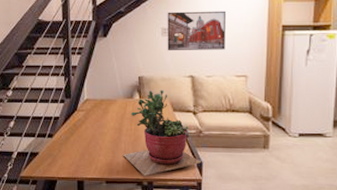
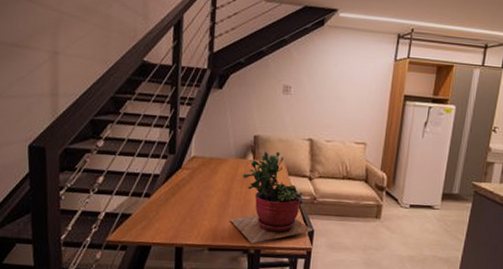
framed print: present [167,10,226,50] -> none [287,68,351,115]

